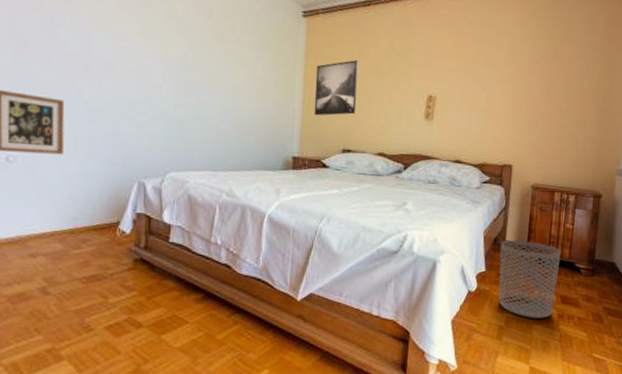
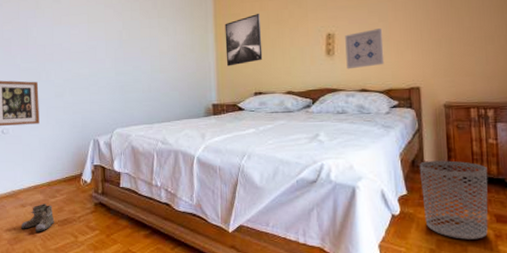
boots: none [28,255,77,290] -> present [21,204,55,232]
wall art: none [444,98,485,138] -> present [345,28,385,70]

